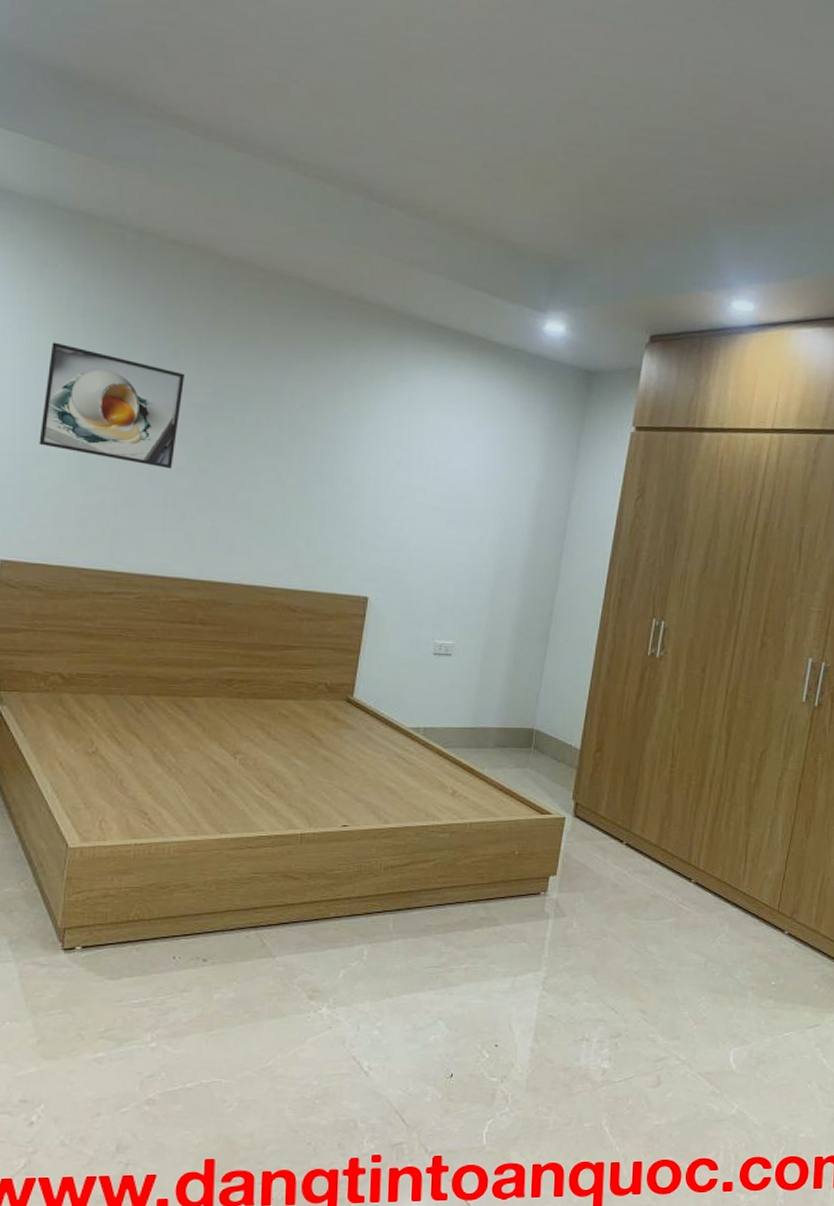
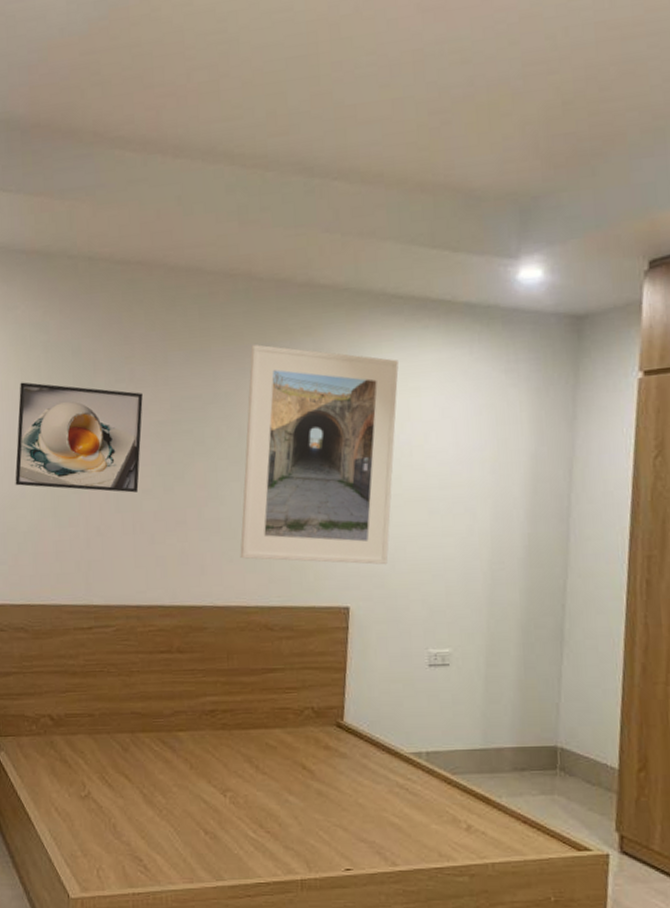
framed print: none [269,347,433,564] -> present [240,344,399,565]

